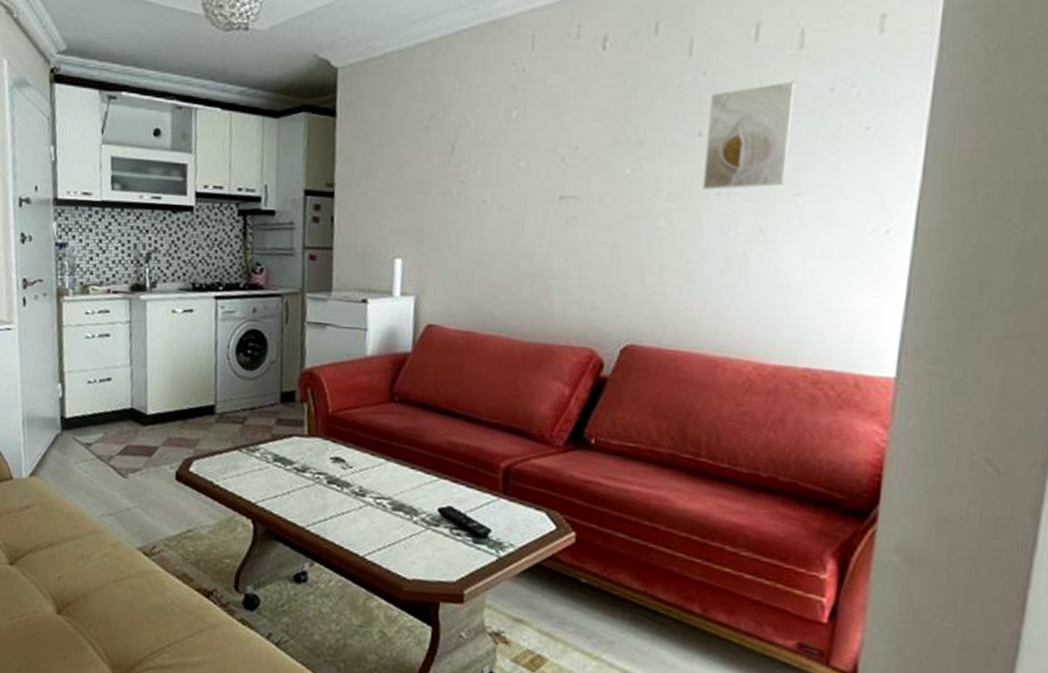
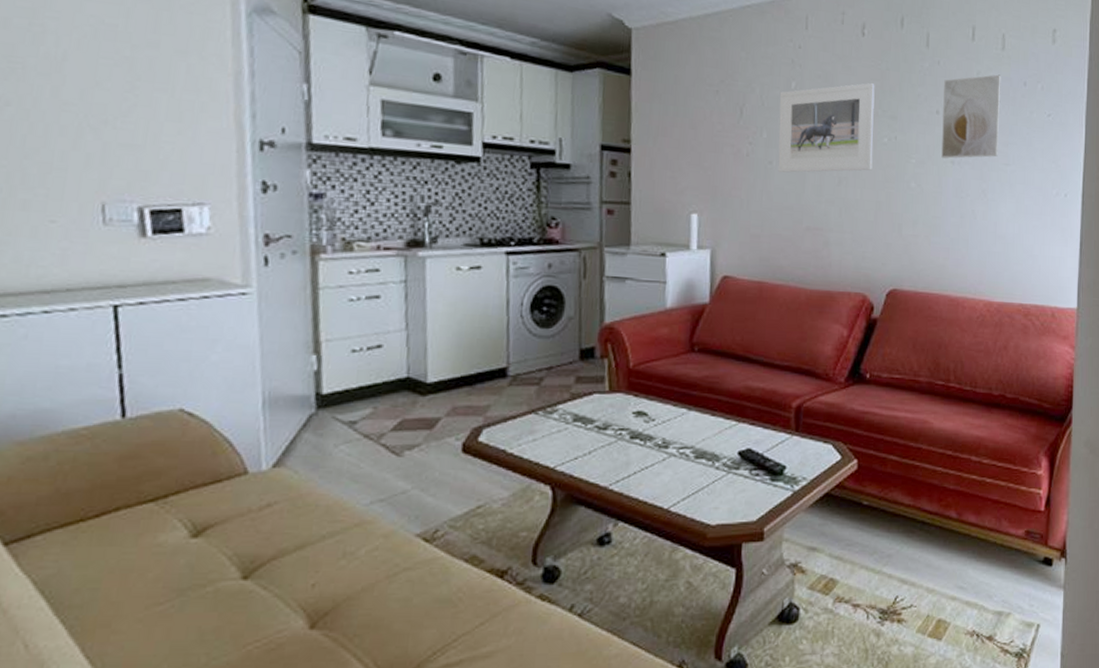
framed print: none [492,105,617,214] -> present [778,83,875,173]

